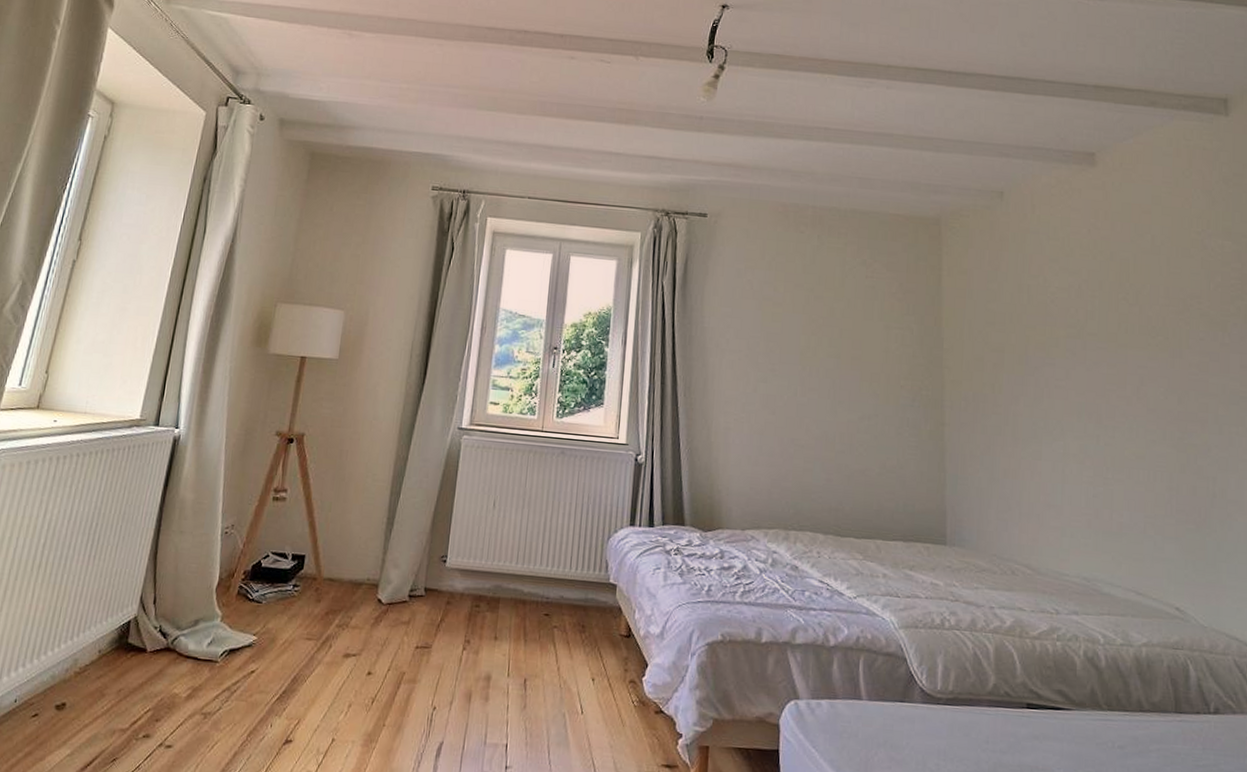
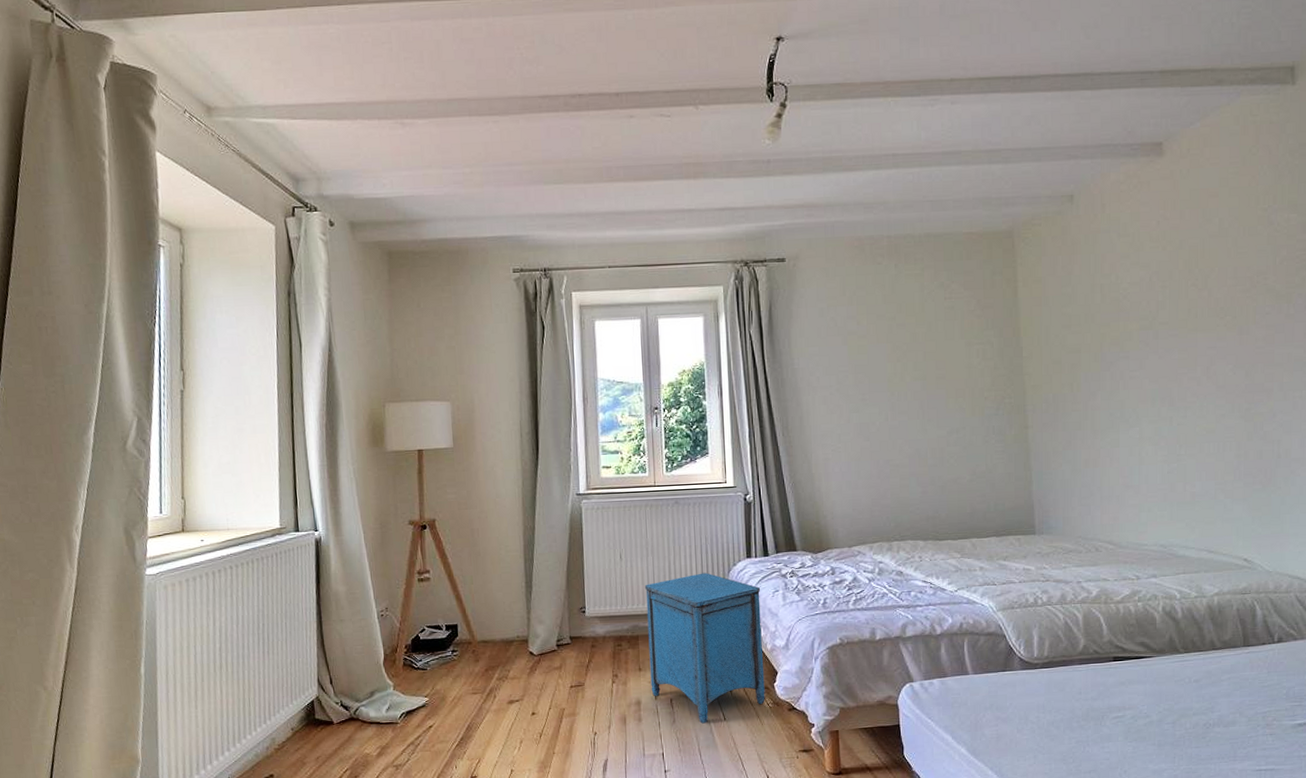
nightstand: none [504,535,641,715] -> present [644,573,765,724]

